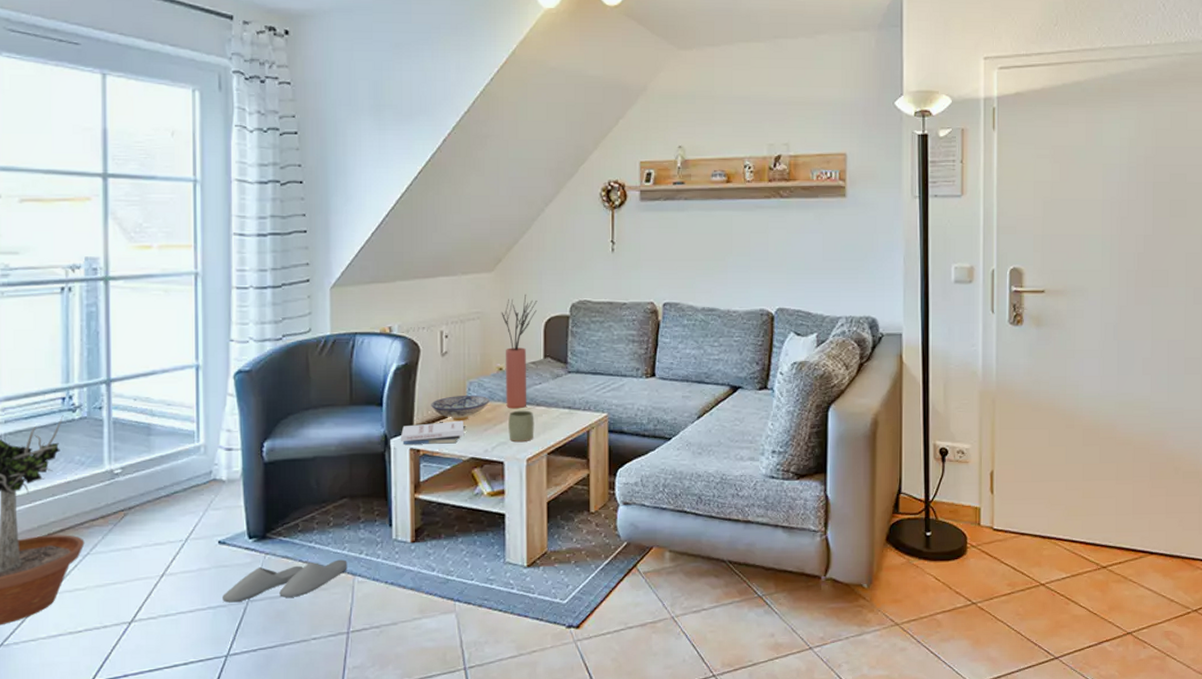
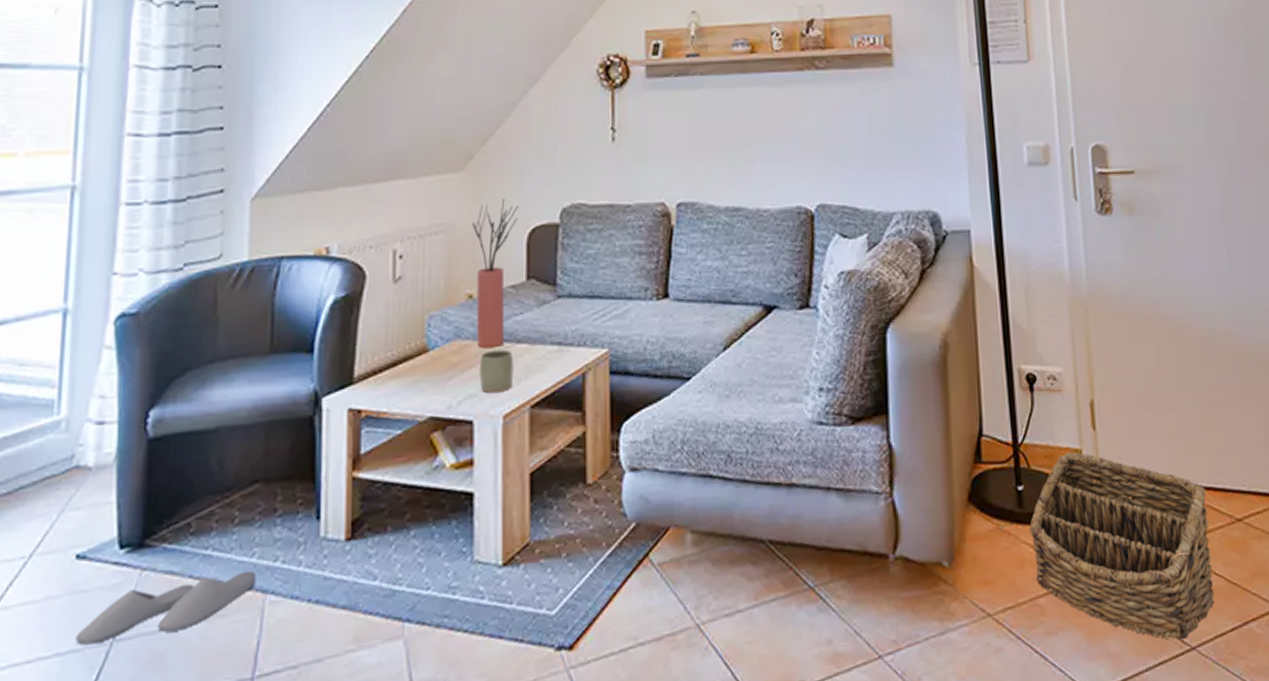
books: present [401,420,467,445] -> none [337,367,425,404]
bowl: present [431,395,489,421] -> none [378,333,455,369]
basket: none [932,509,1079,652] -> present [1028,452,1215,640]

